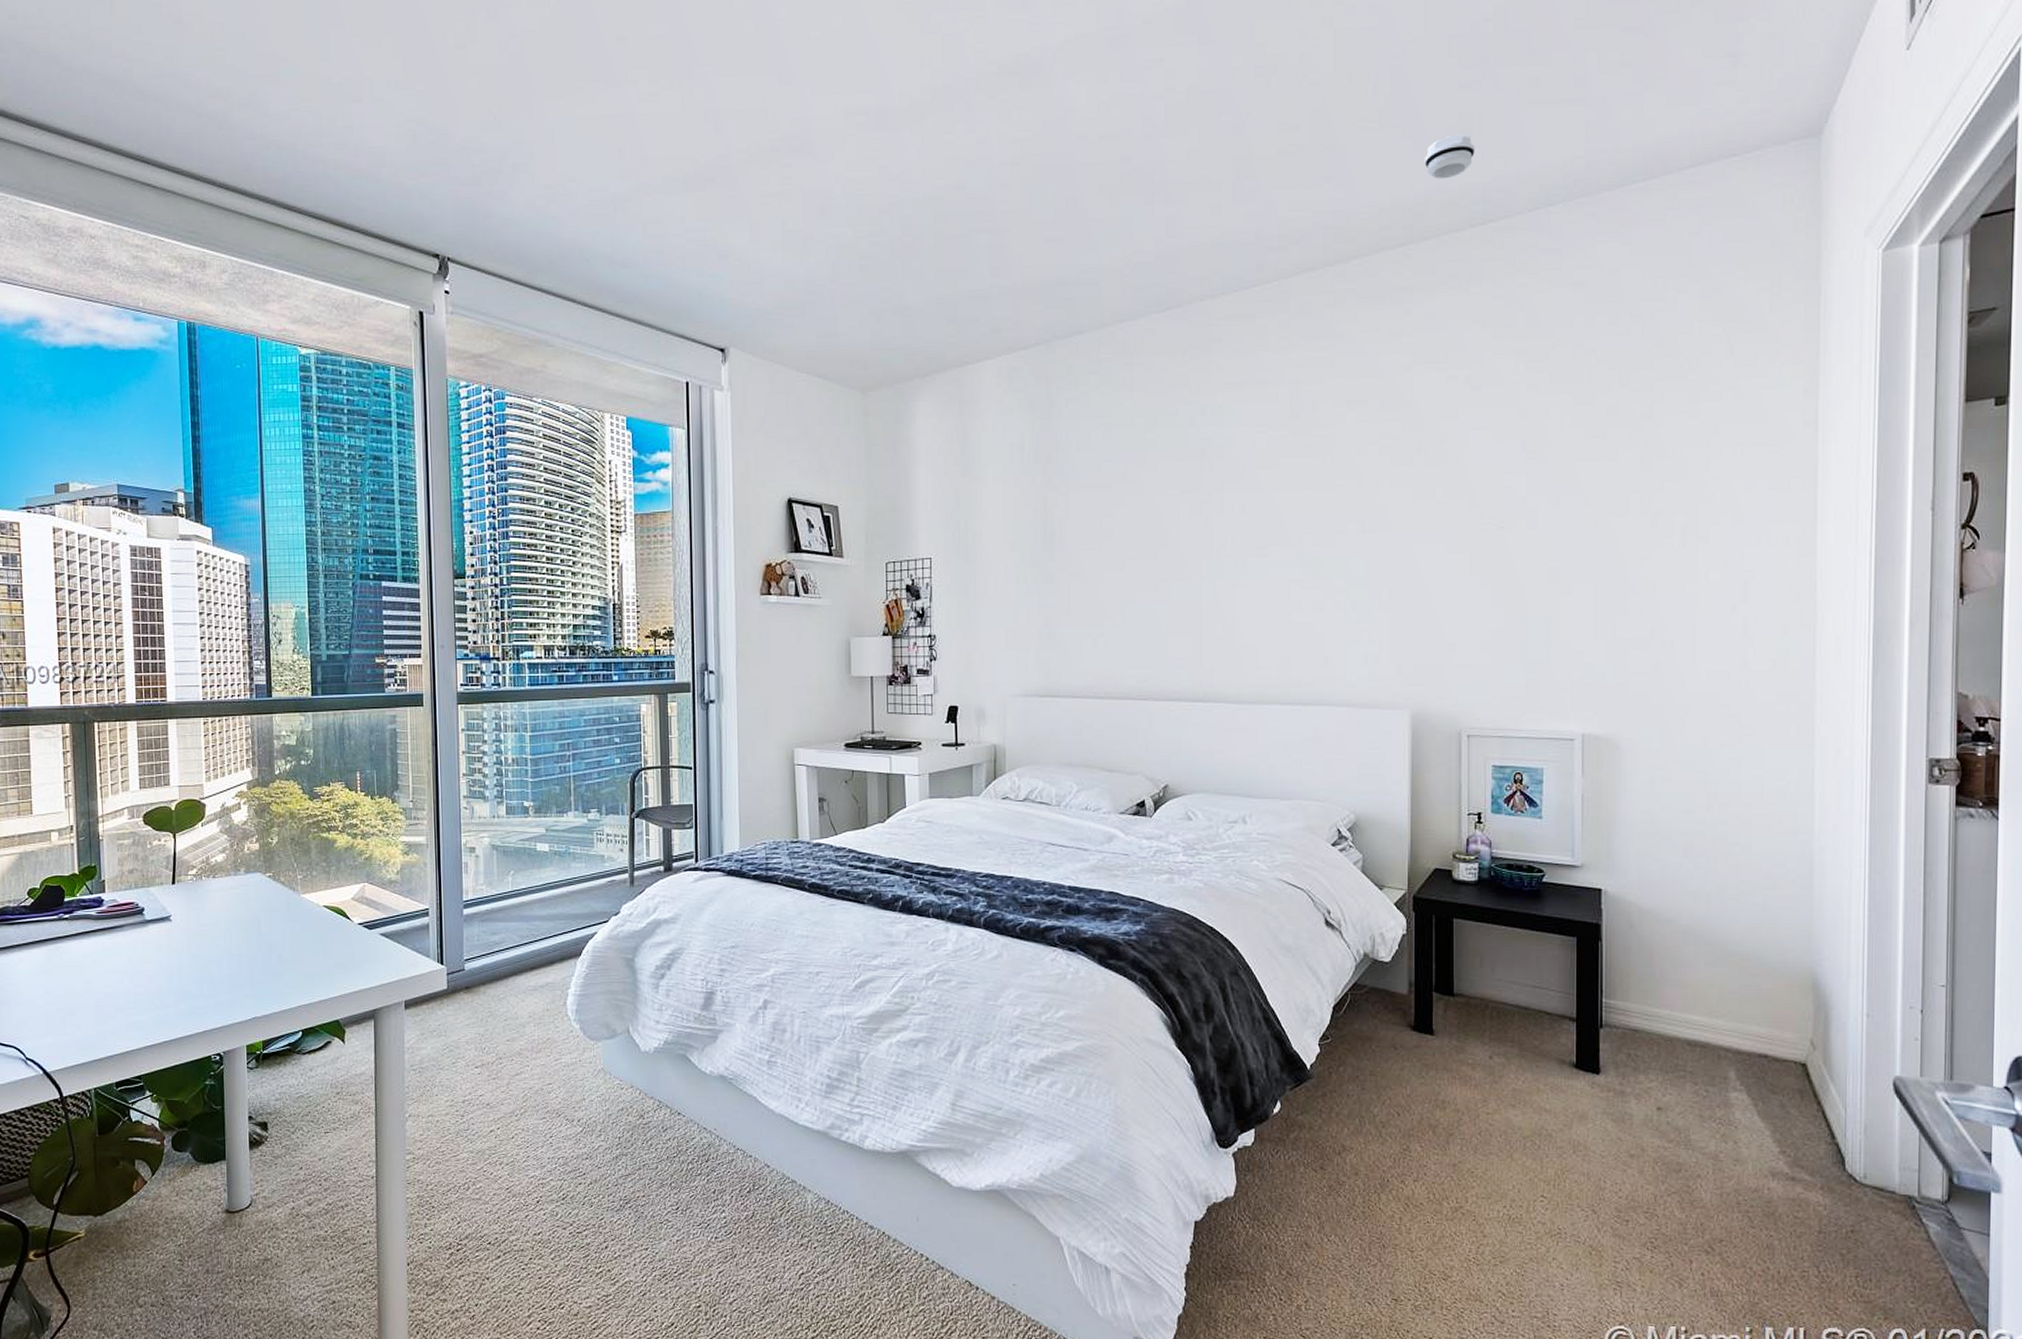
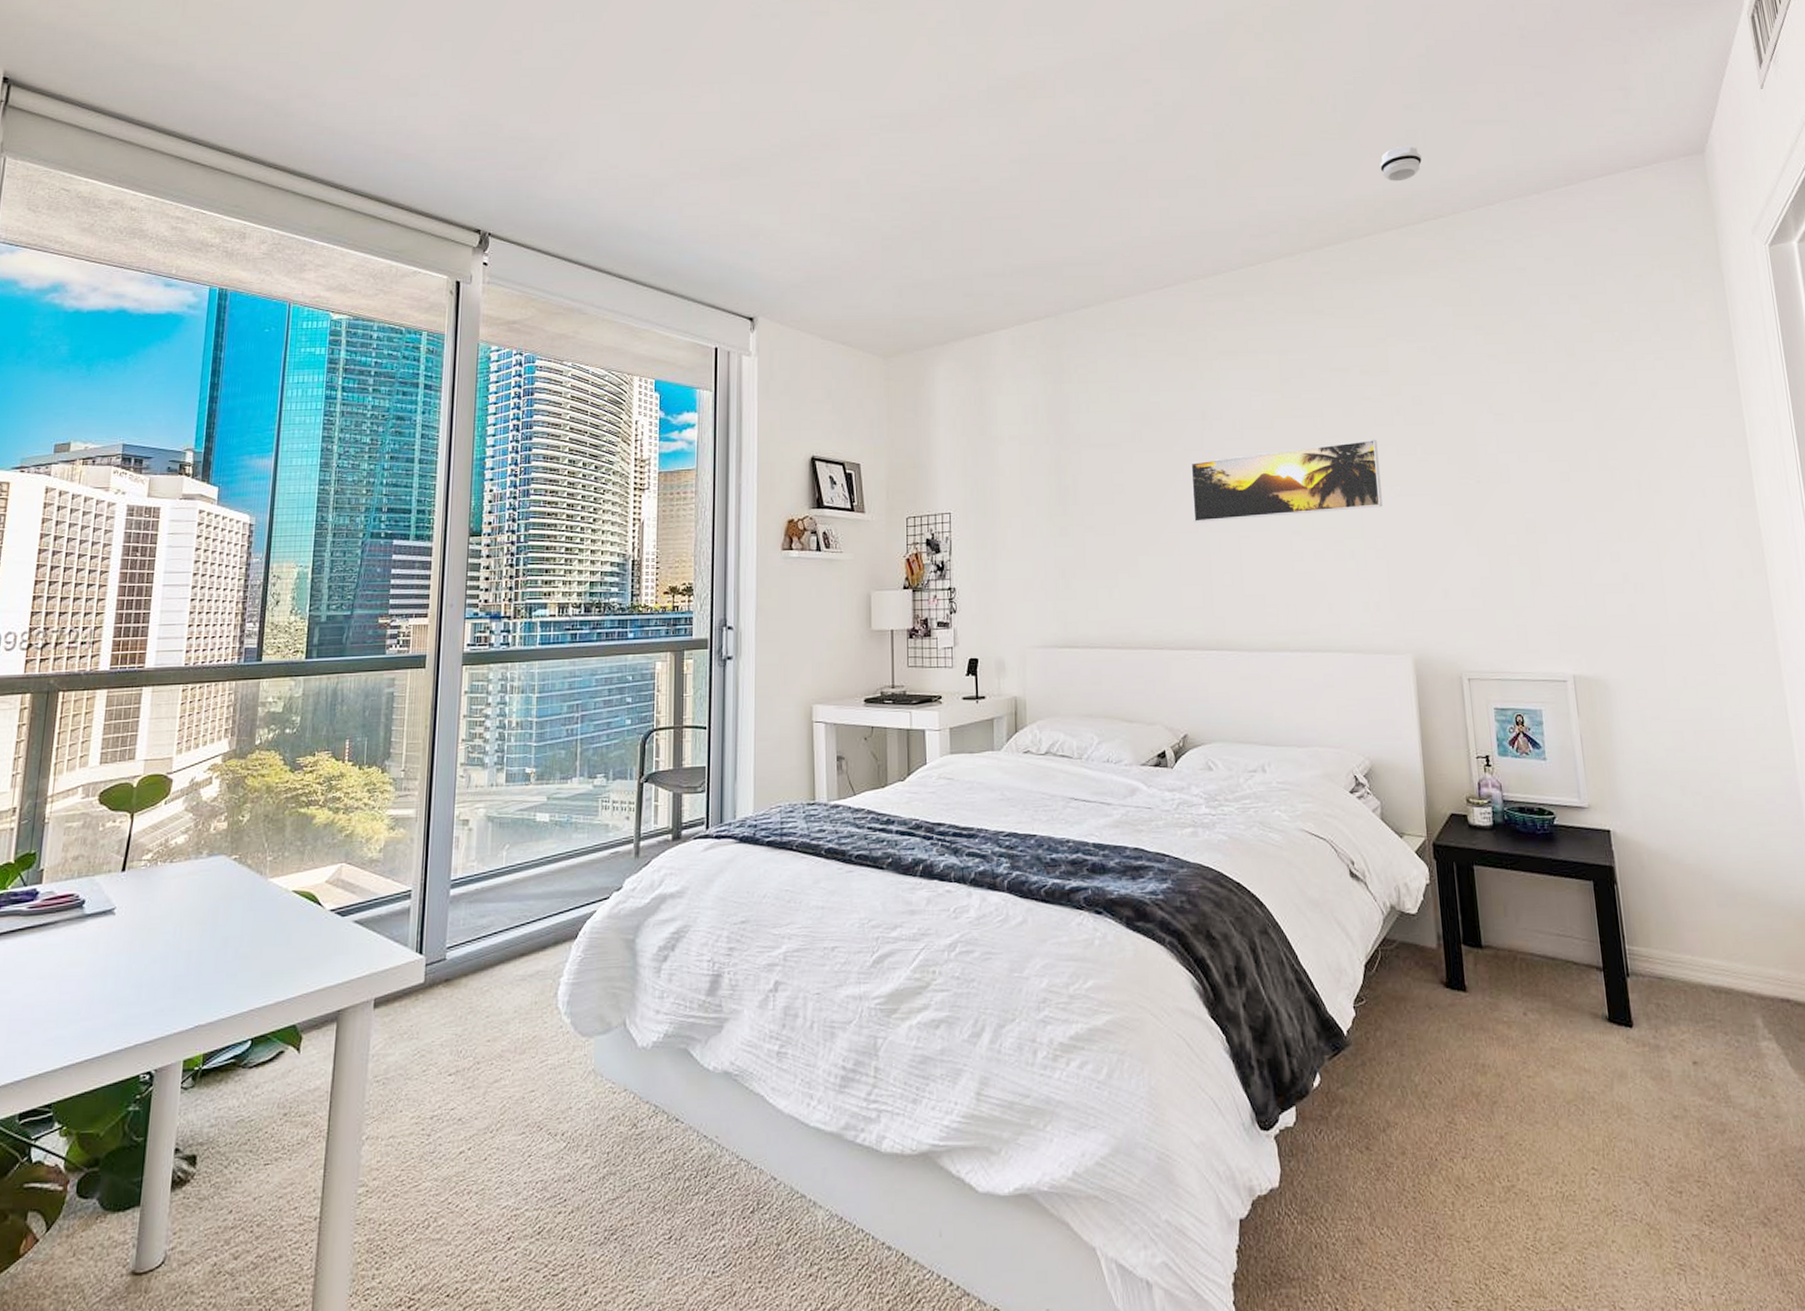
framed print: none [1186,480,1392,570] -> present [1191,439,1383,523]

